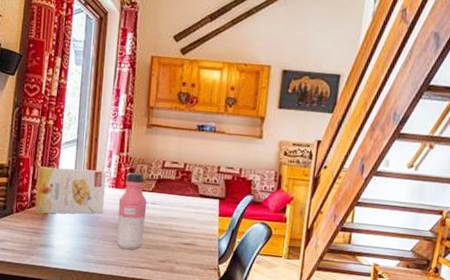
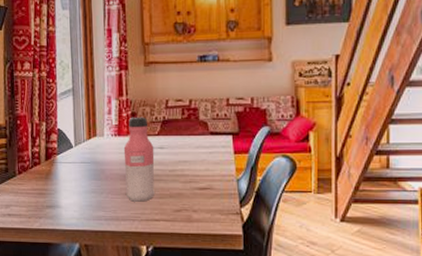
cereal box: present [34,166,107,214] -> none [35,119,109,173]

